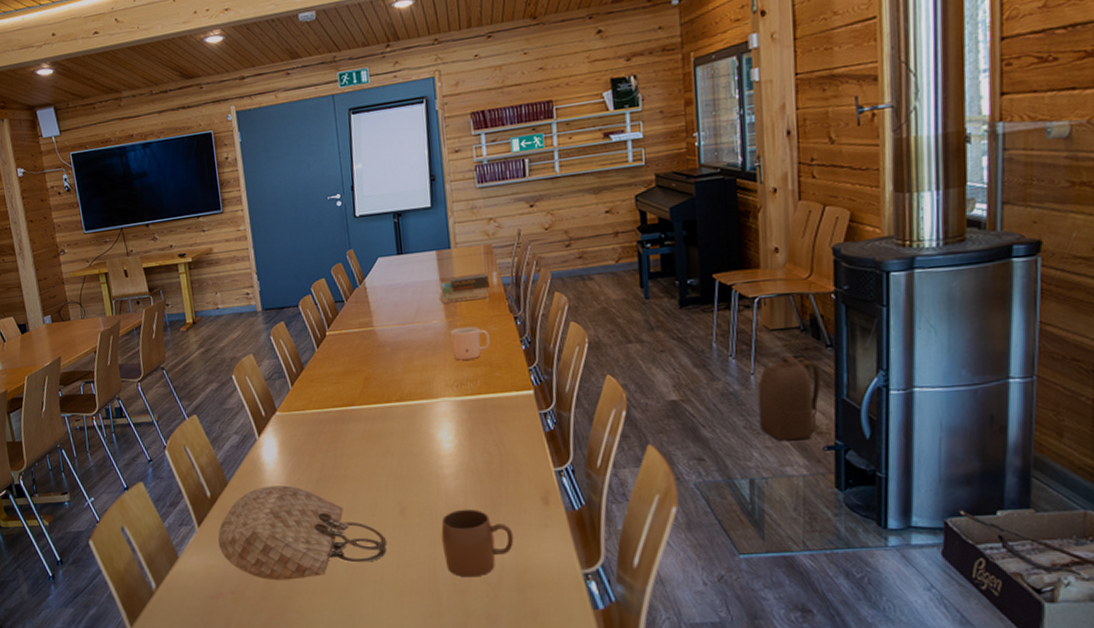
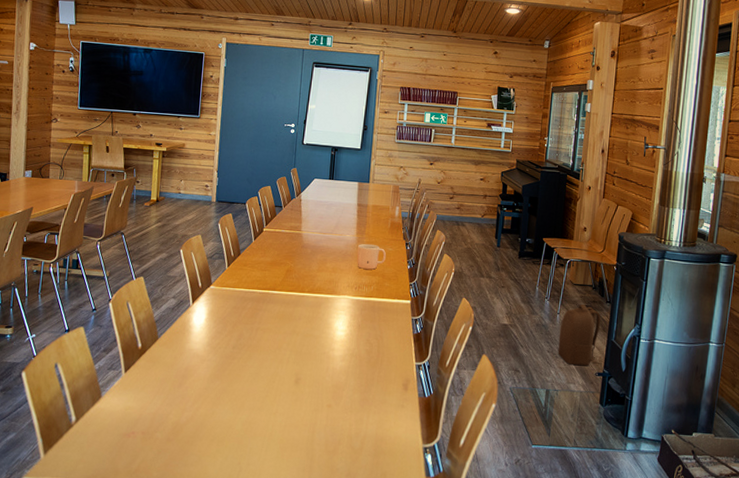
handbag: present [218,485,388,581] -> none [140,345,281,428]
books: present [439,273,489,304] -> none [355,204,393,225]
mug: present [441,508,514,578] -> none [322,385,378,442]

